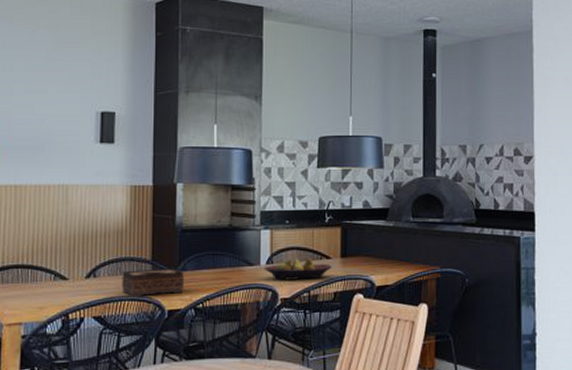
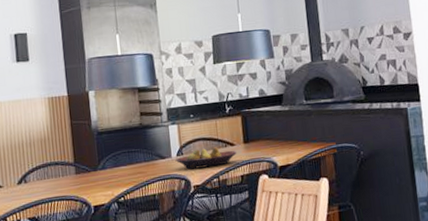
tissue box: present [122,268,184,297] -> none [49,168,106,198]

